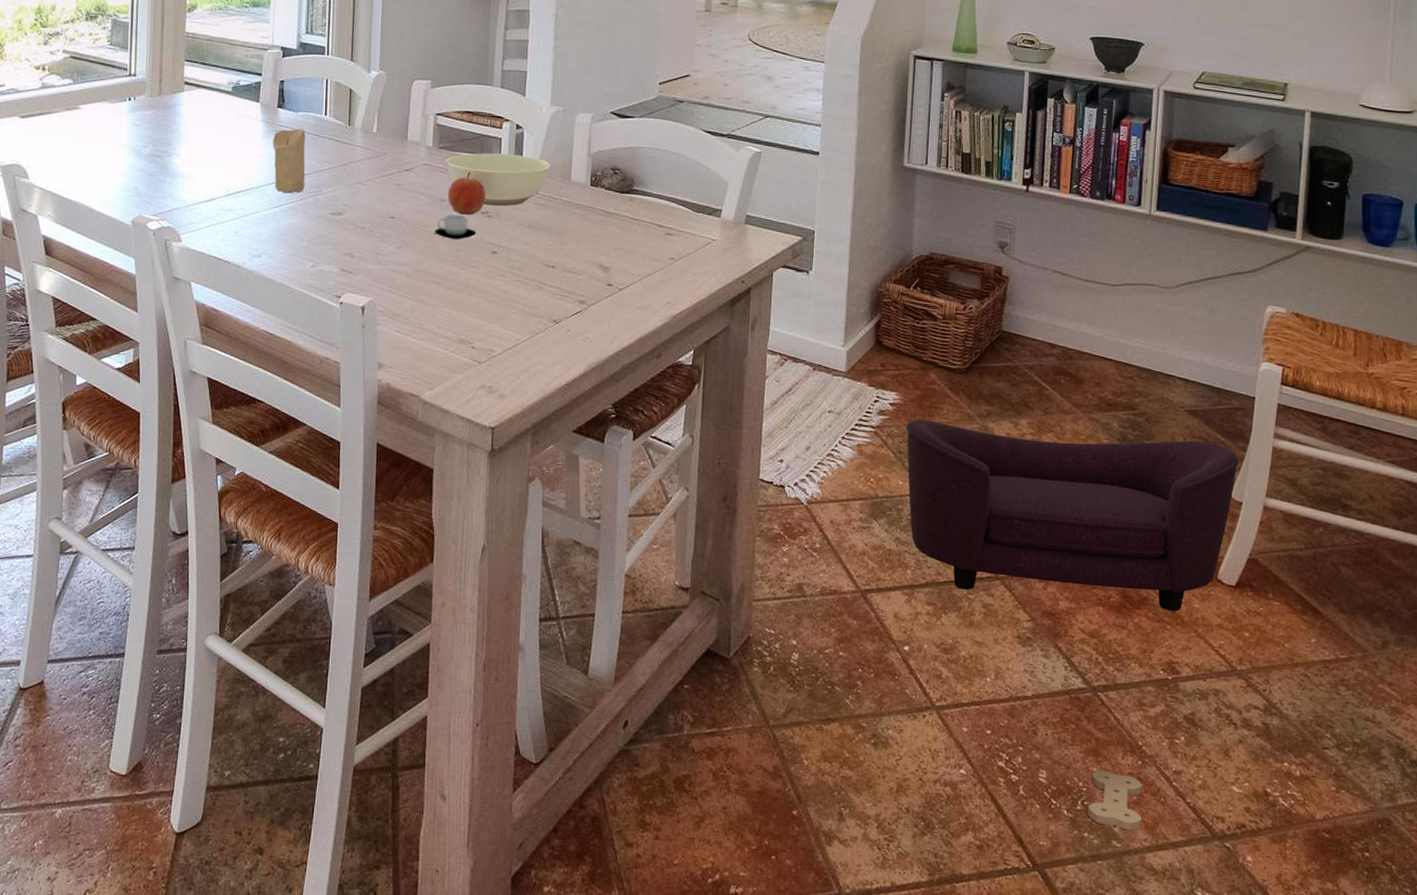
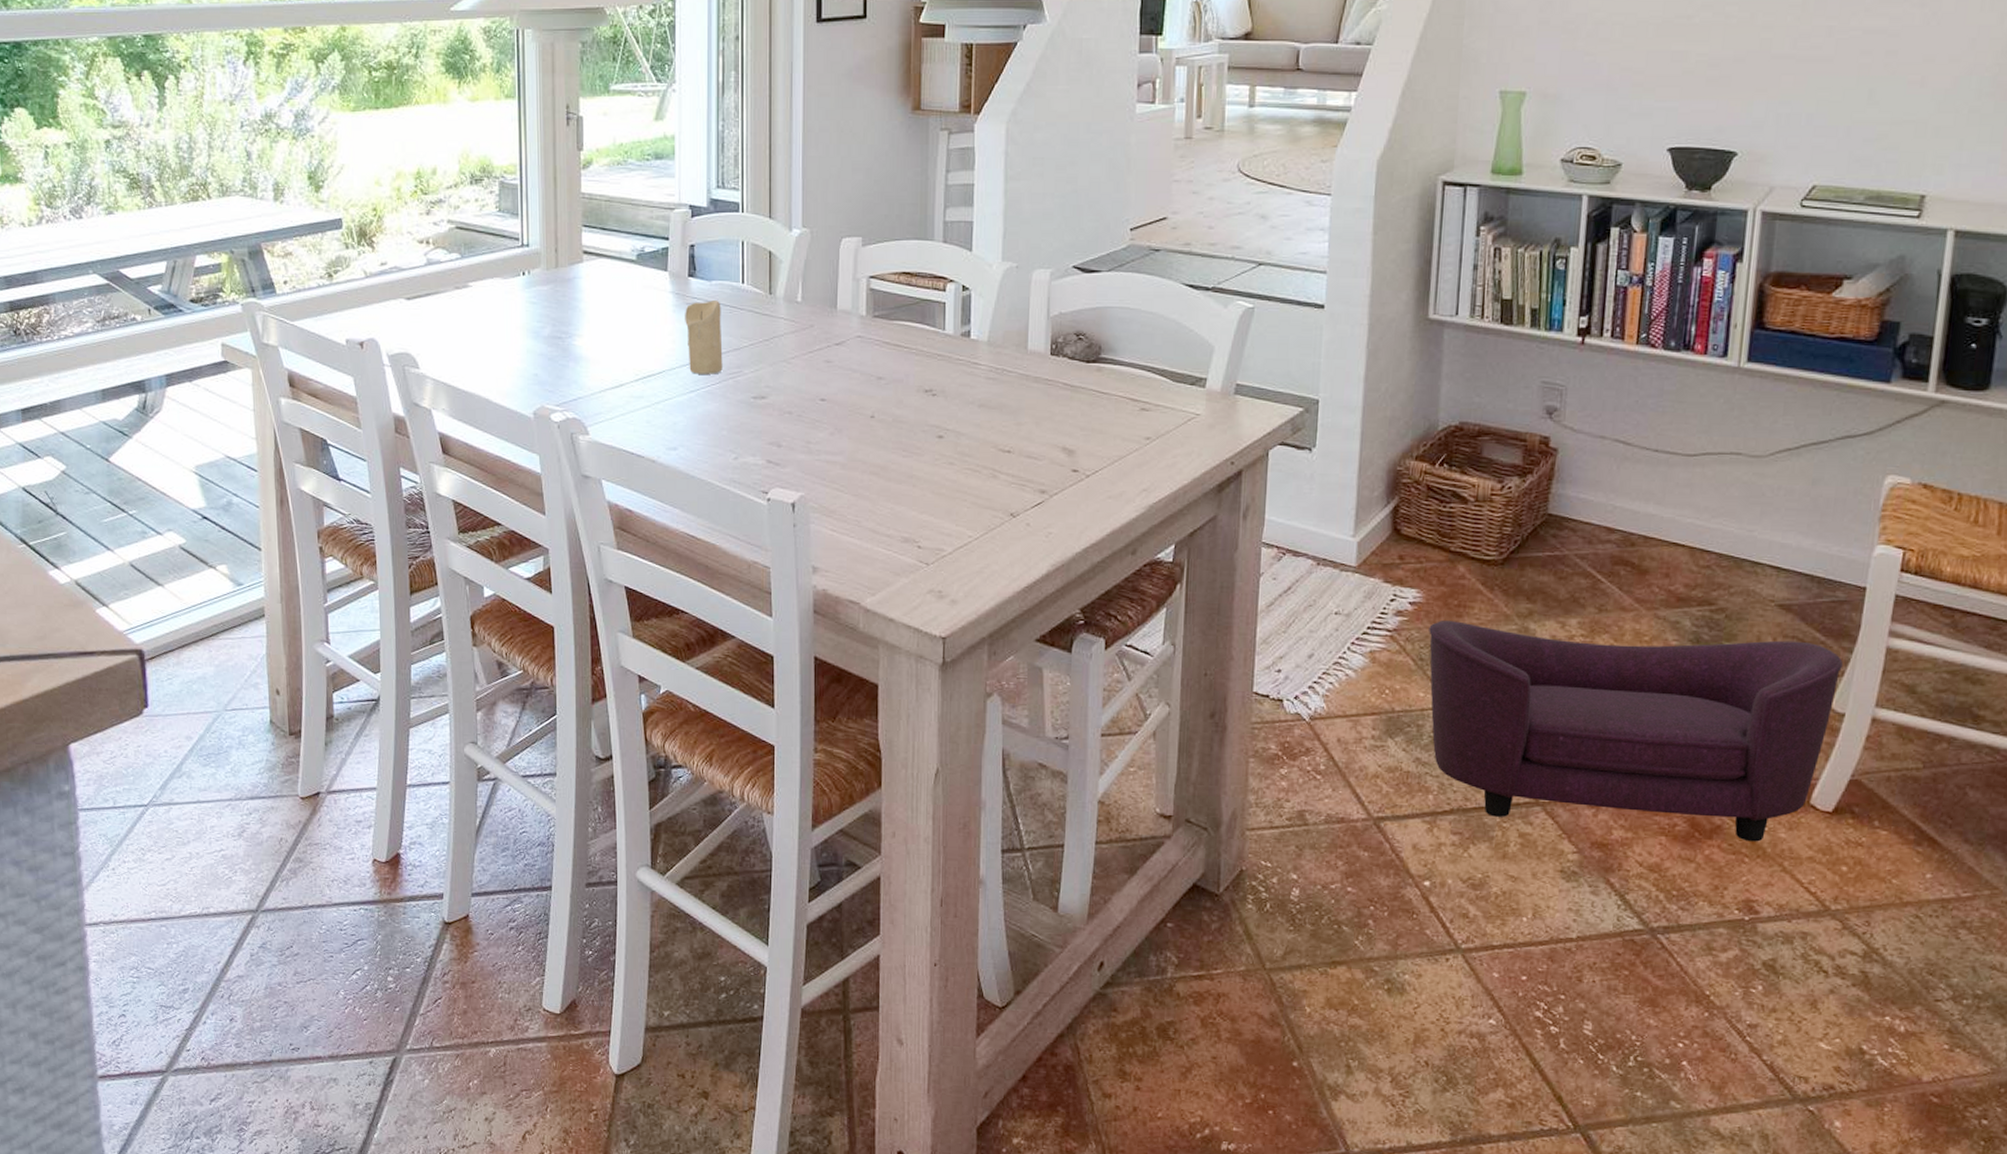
cup: present [435,214,477,239] -> none [872,393,920,423]
bowl: present [445,153,551,207] -> none [881,321,1003,383]
fruit: present [447,172,486,215] -> none [885,343,929,394]
dog toy: present [1087,770,1143,831] -> none [1641,1022,1709,1091]

